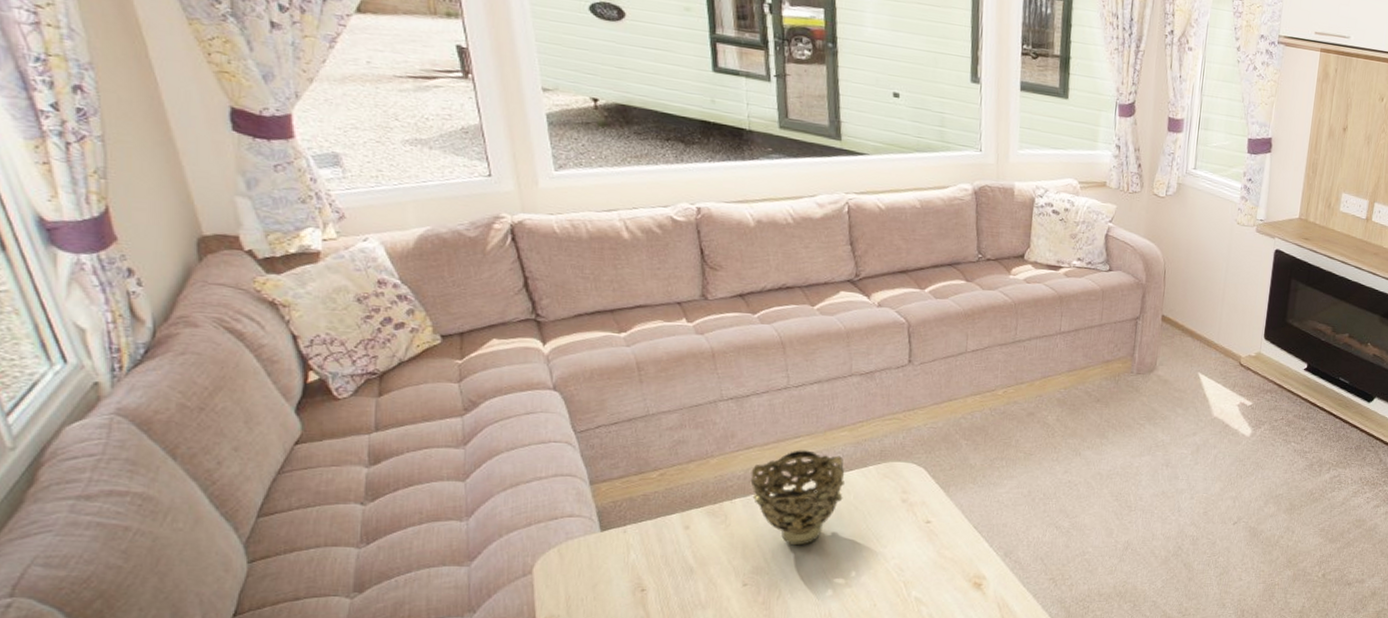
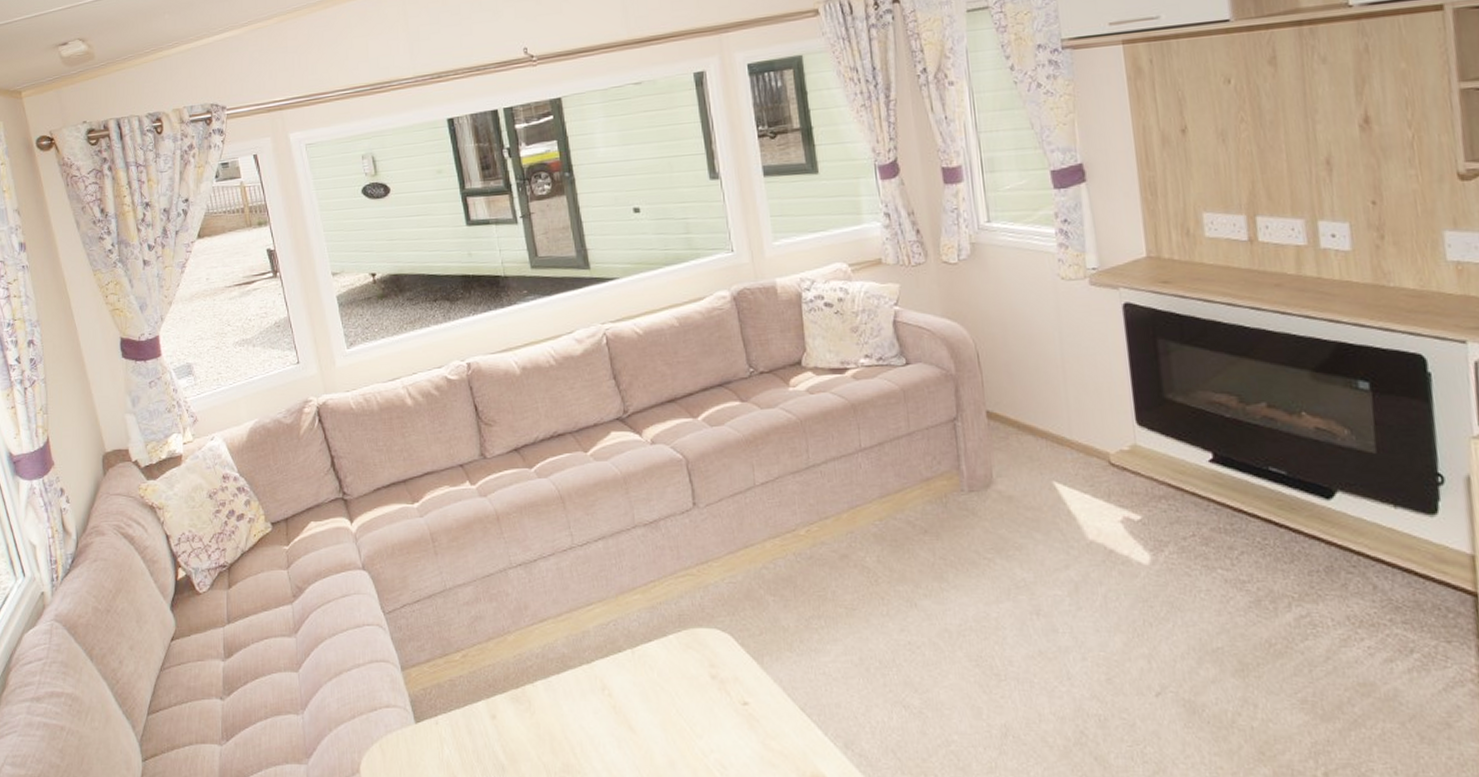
decorative bowl: present [750,450,845,546] -> none [548,619,646,737]

